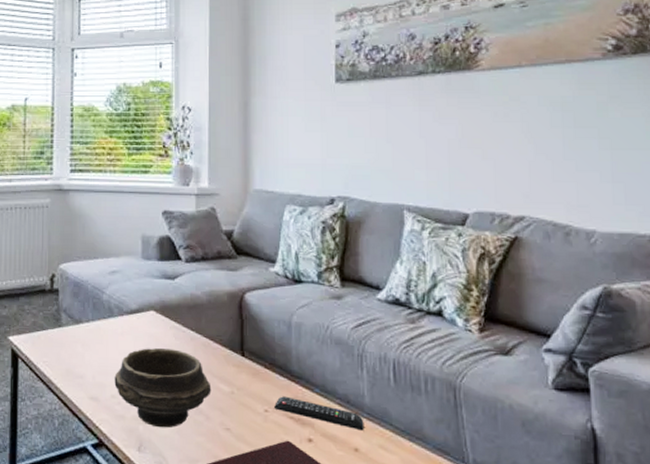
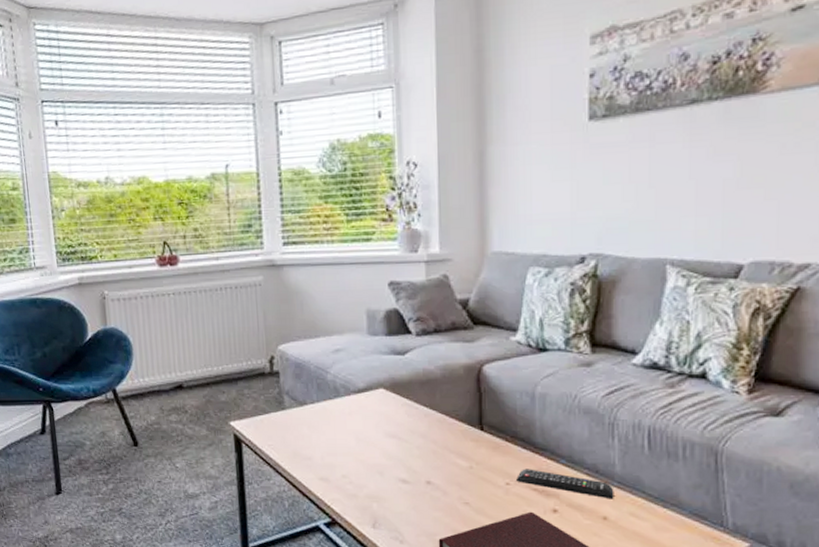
bowl: present [114,348,212,428] -> none [344,427,448,505]

